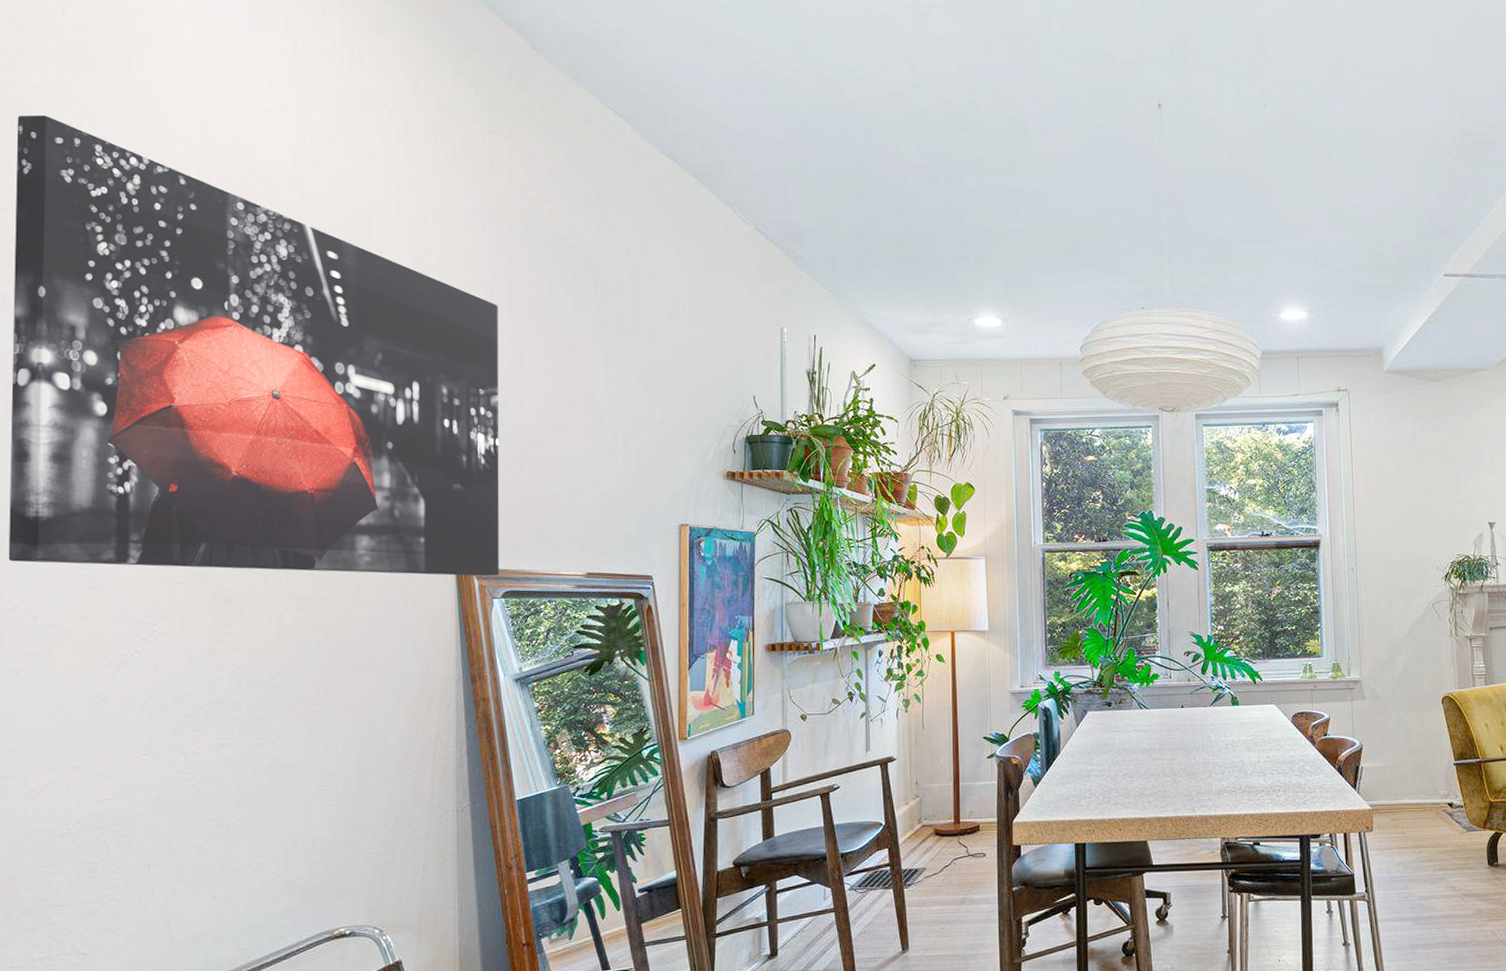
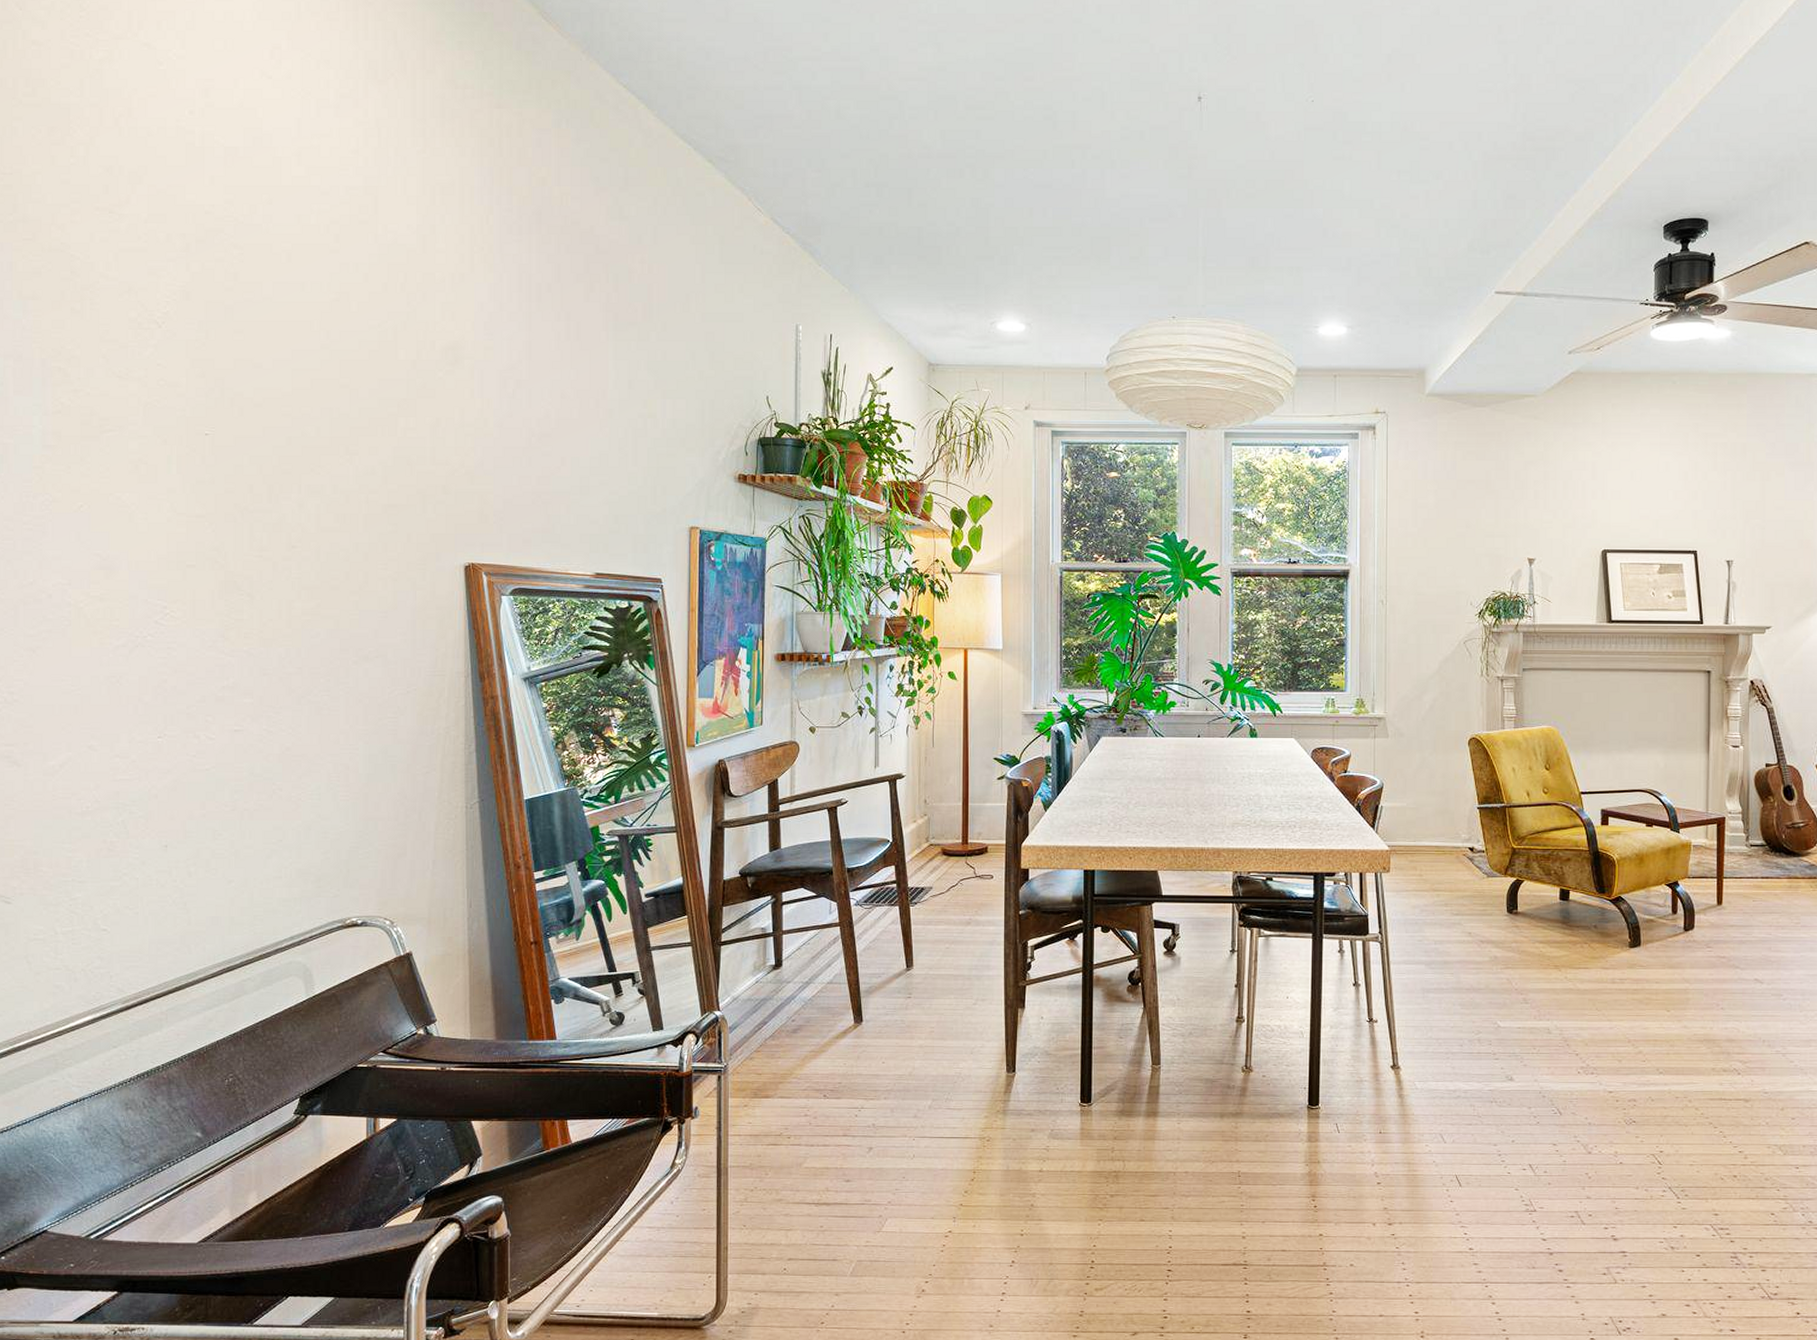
wall art: present [8,115,499,576] -> none [18,76,508,572]

